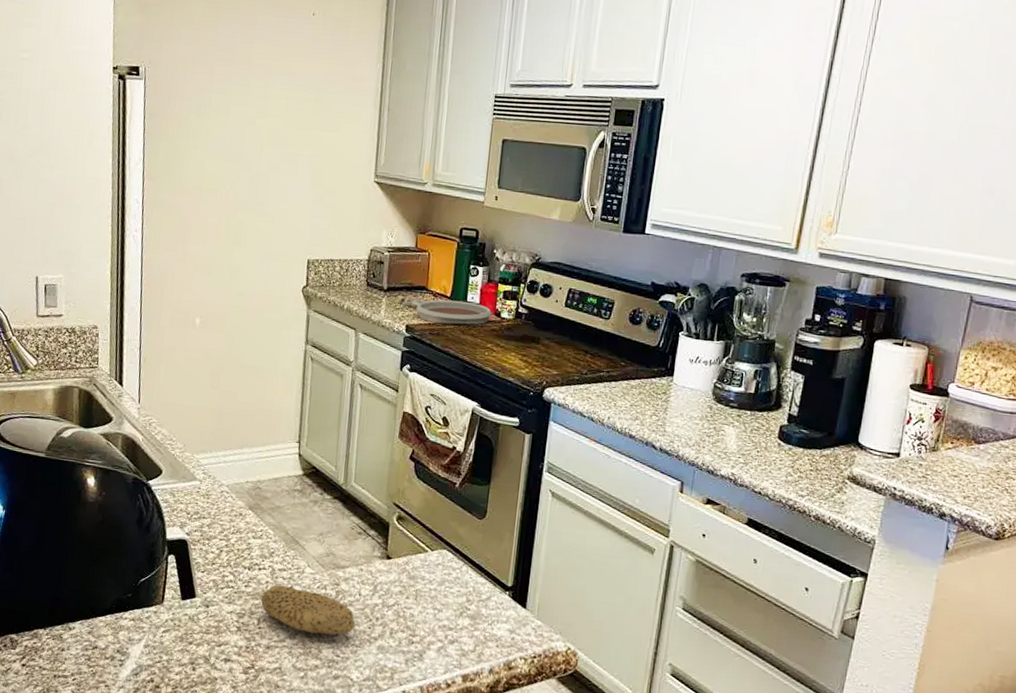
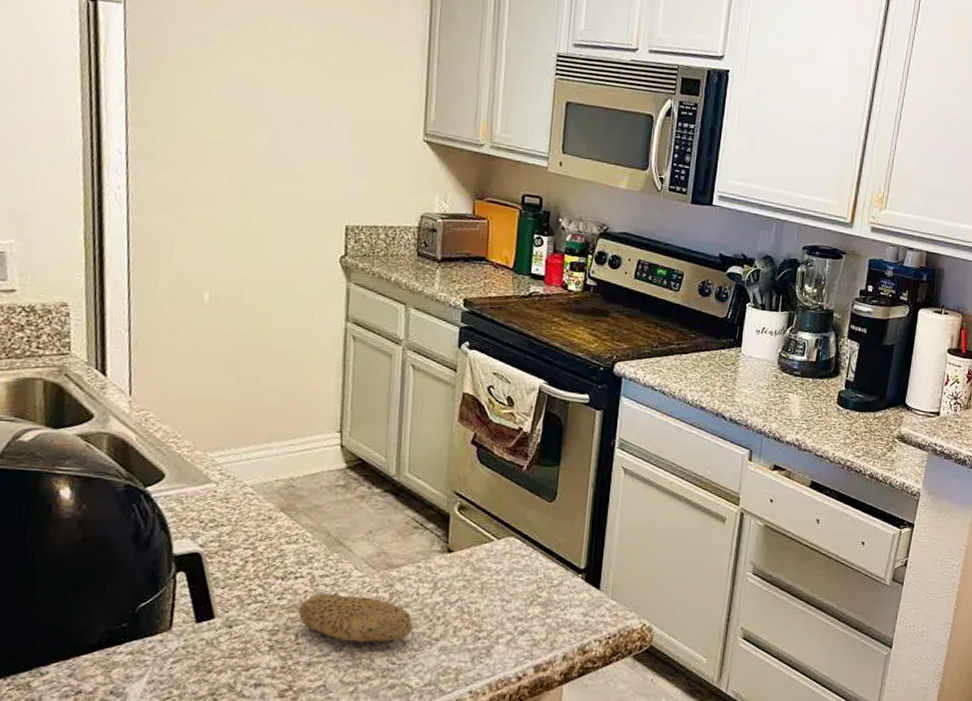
frying pan: present [398,296,492,328] -> none [454,267,558,301]

